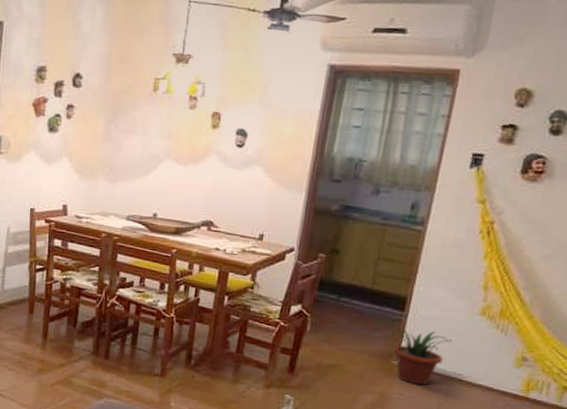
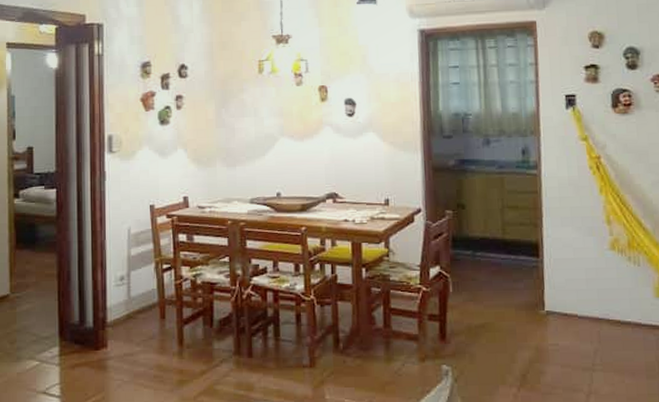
potted plant: present [392,324,452,386] -> none [531,272,591,333]

